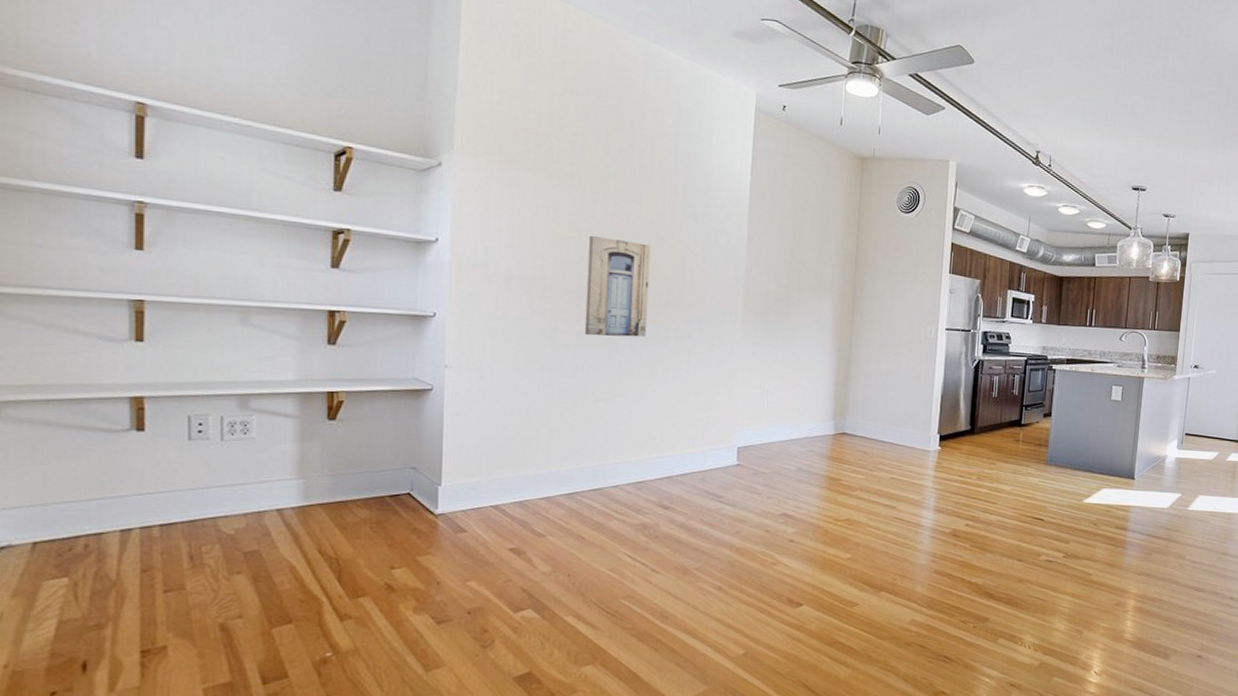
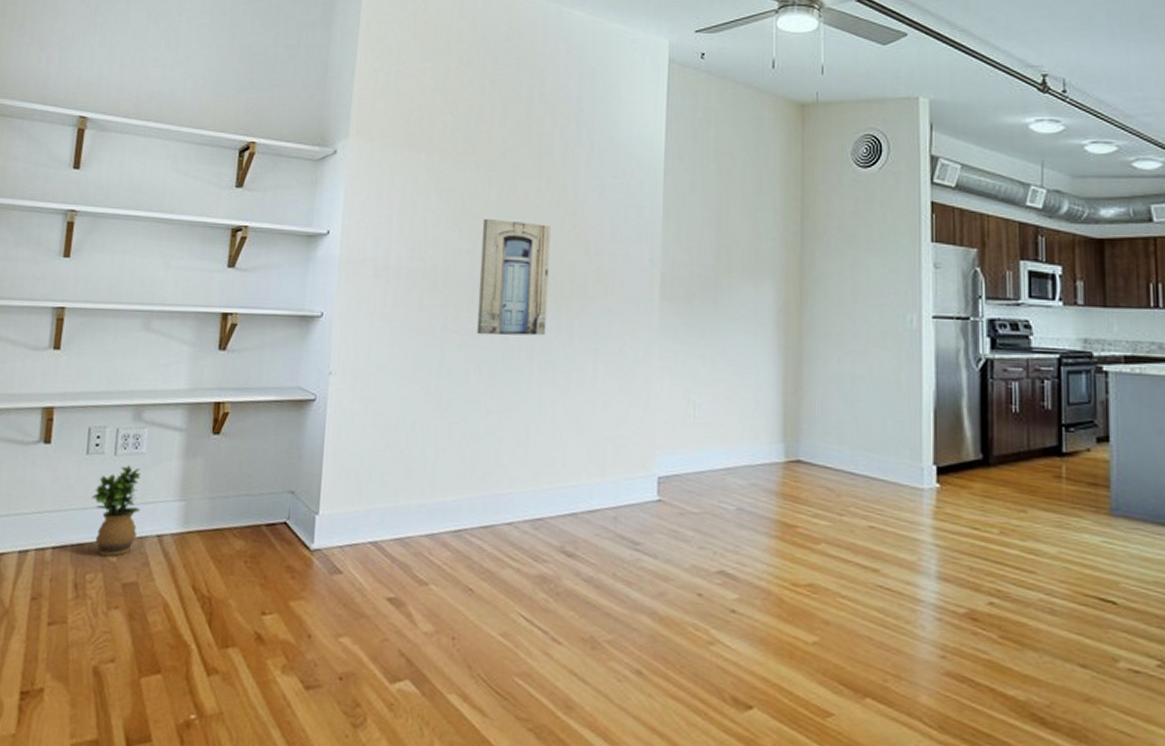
potted plant: none [199,449,255,529] -> present [91,465,141,556]

